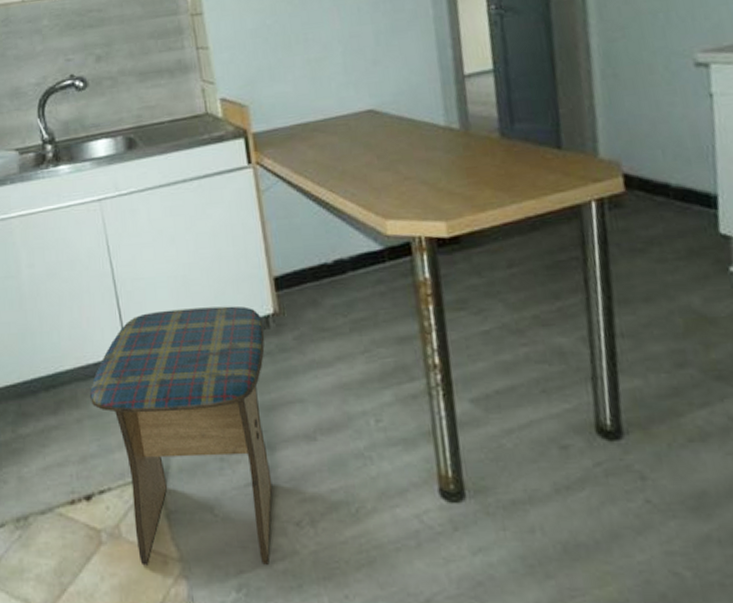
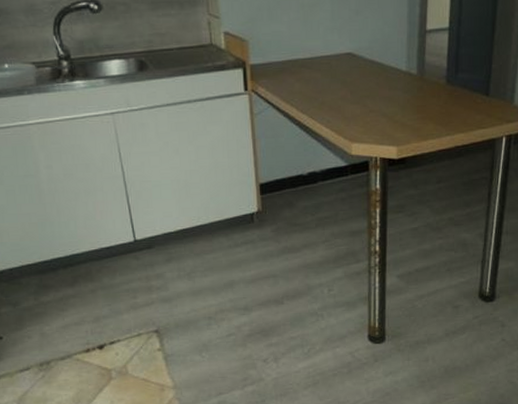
stool: present [89,306,273,566] -> none [102,205,250,393]

